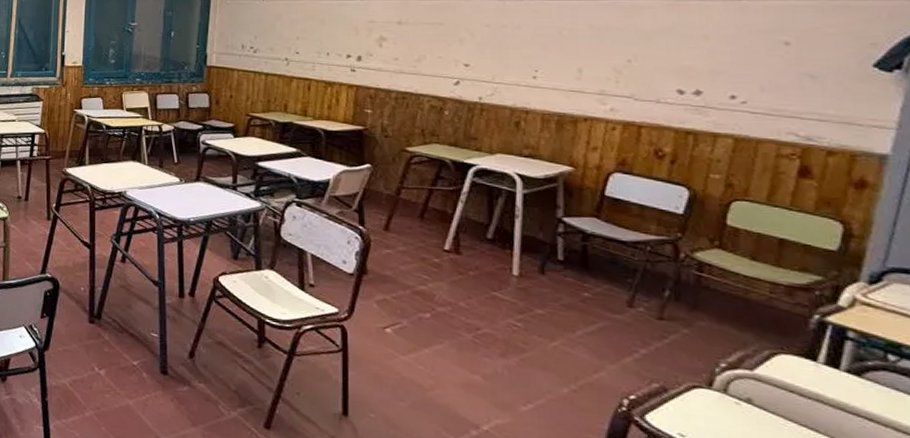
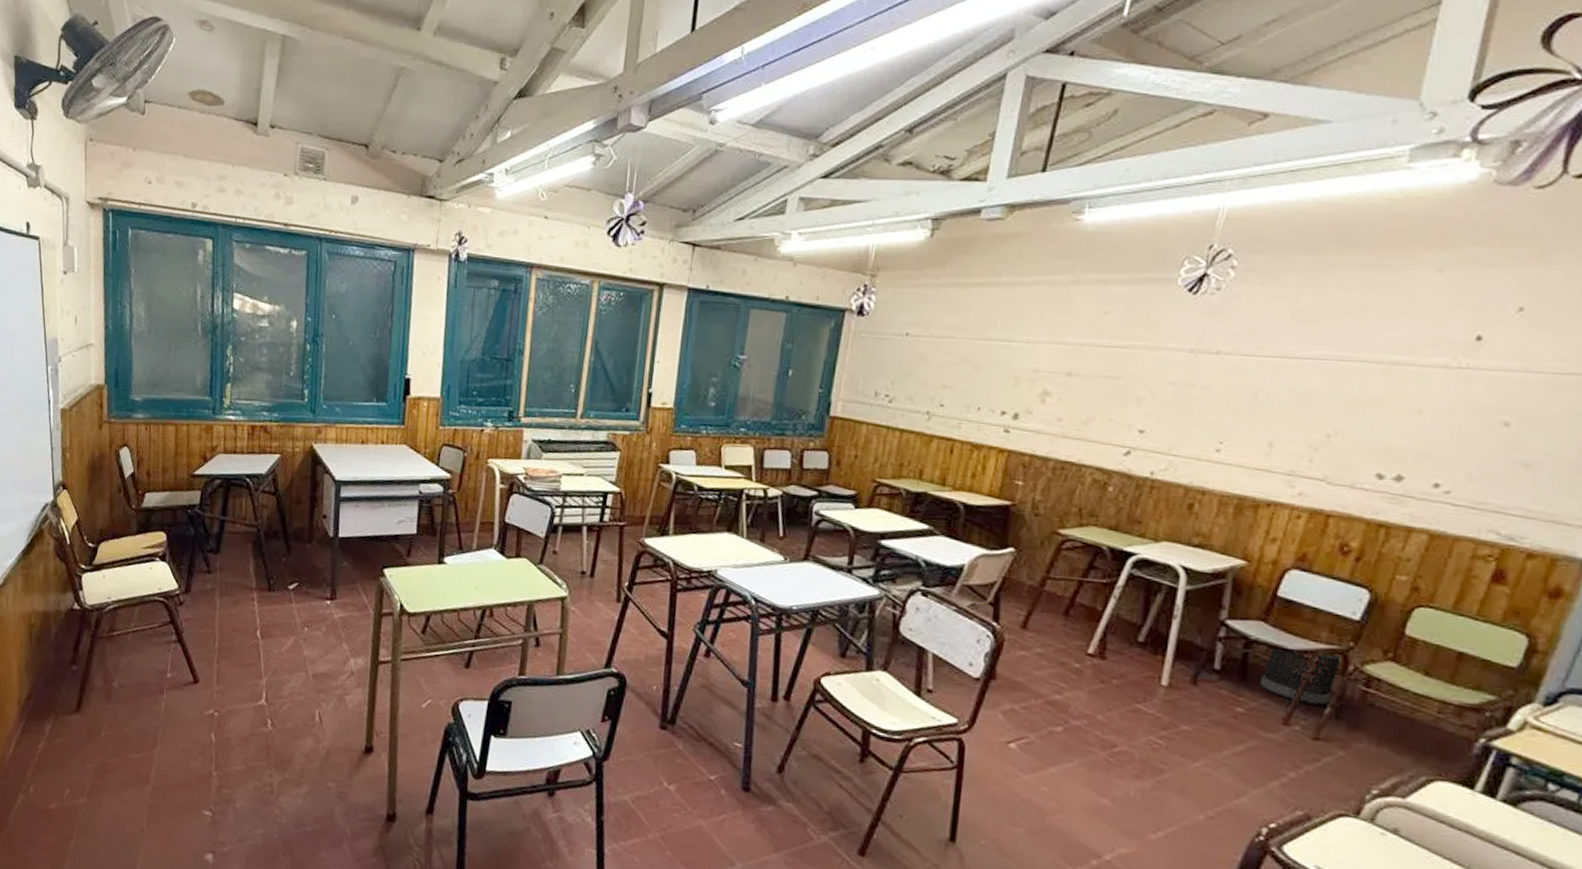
wastebasket: none [601,238,674,289] -> present [1259,645,1343,705]

